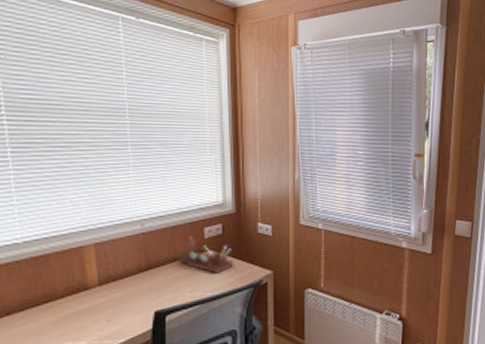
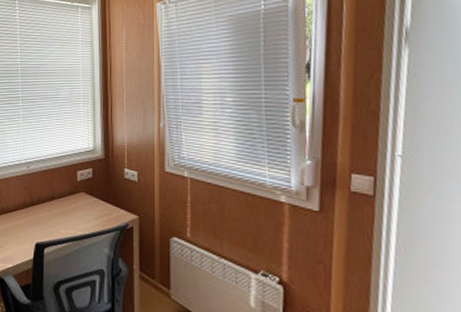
desk organizer: present [178,236,234,273] -> none [55,178,103,214]

